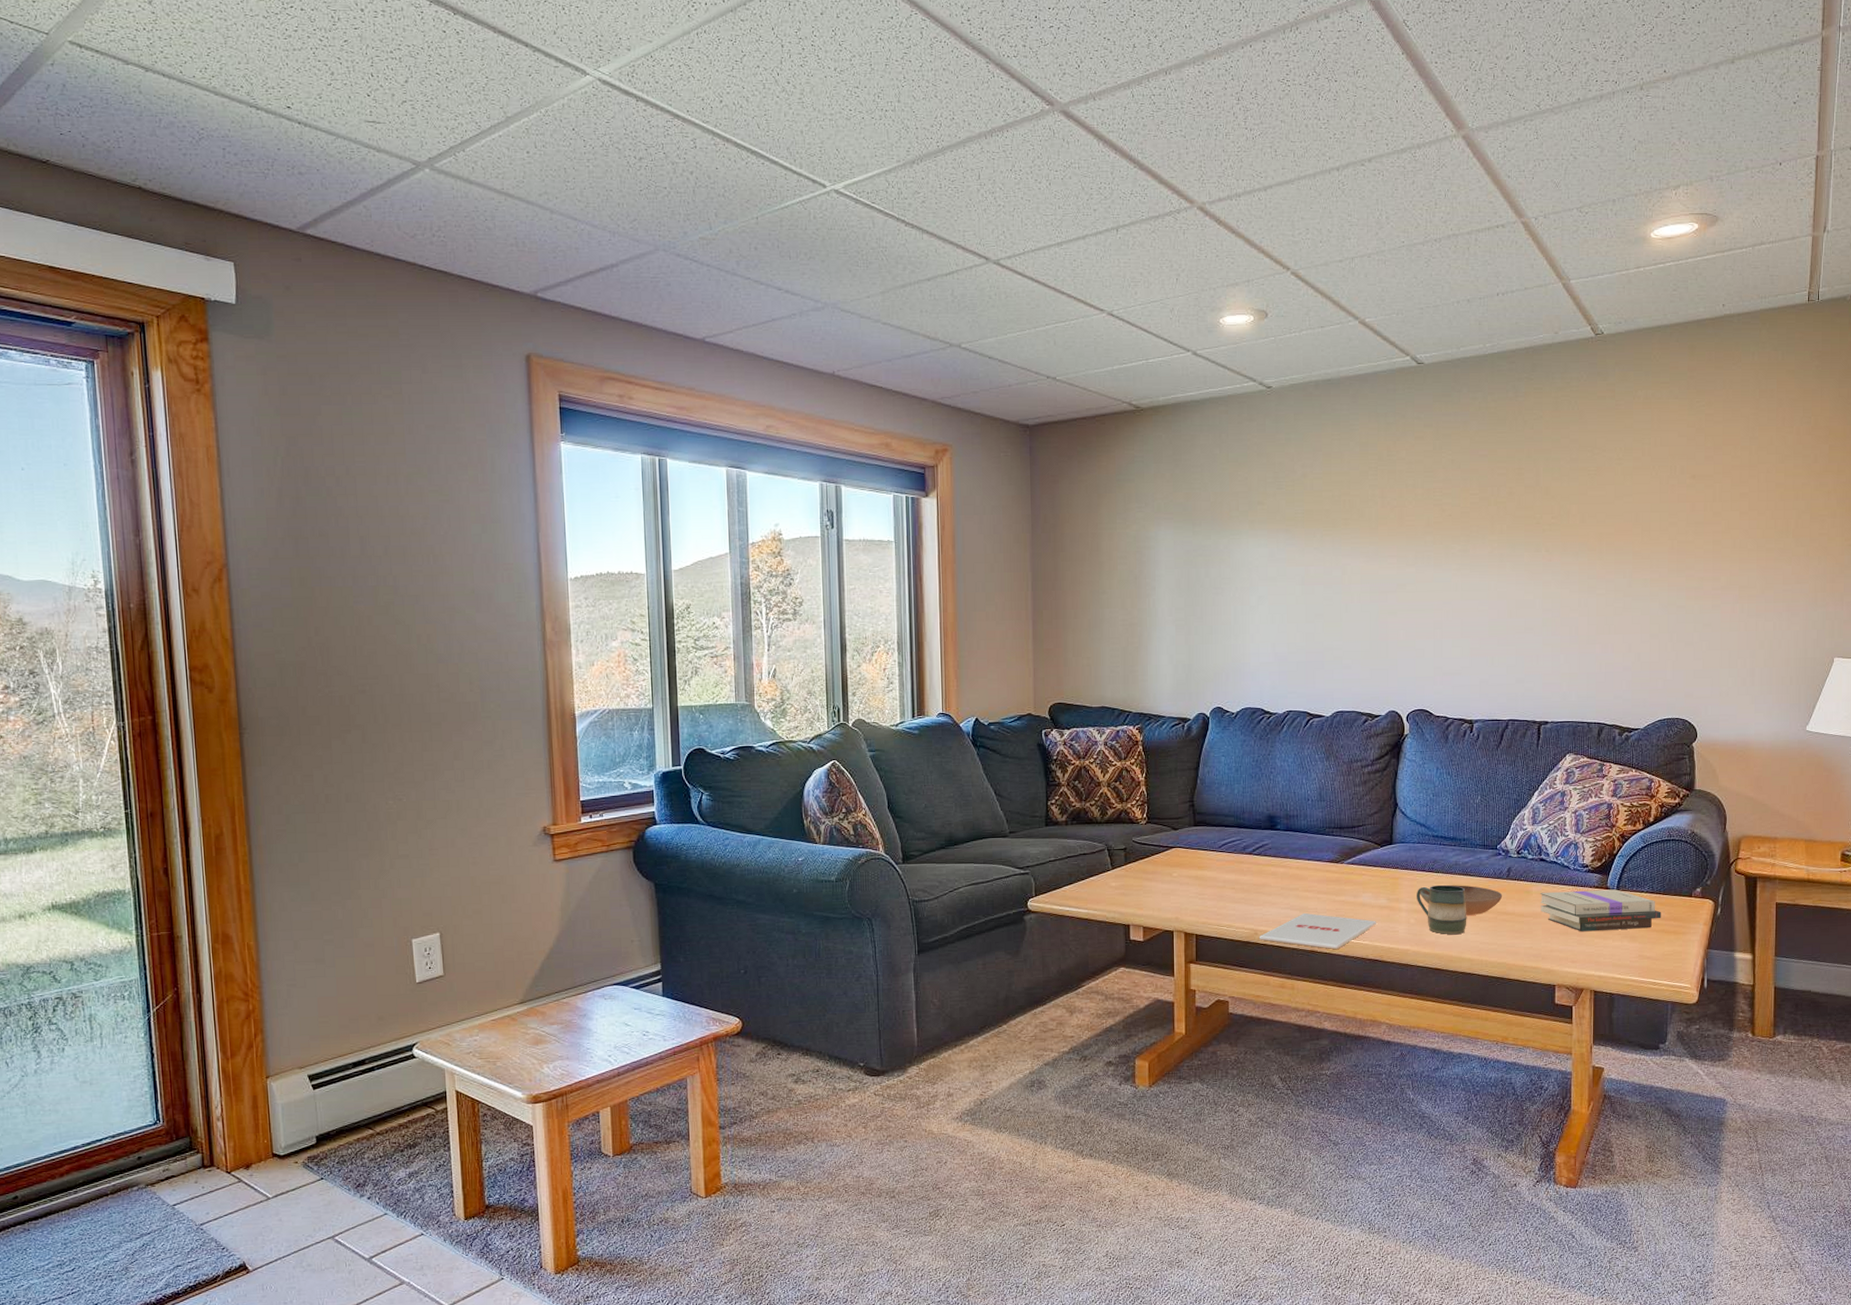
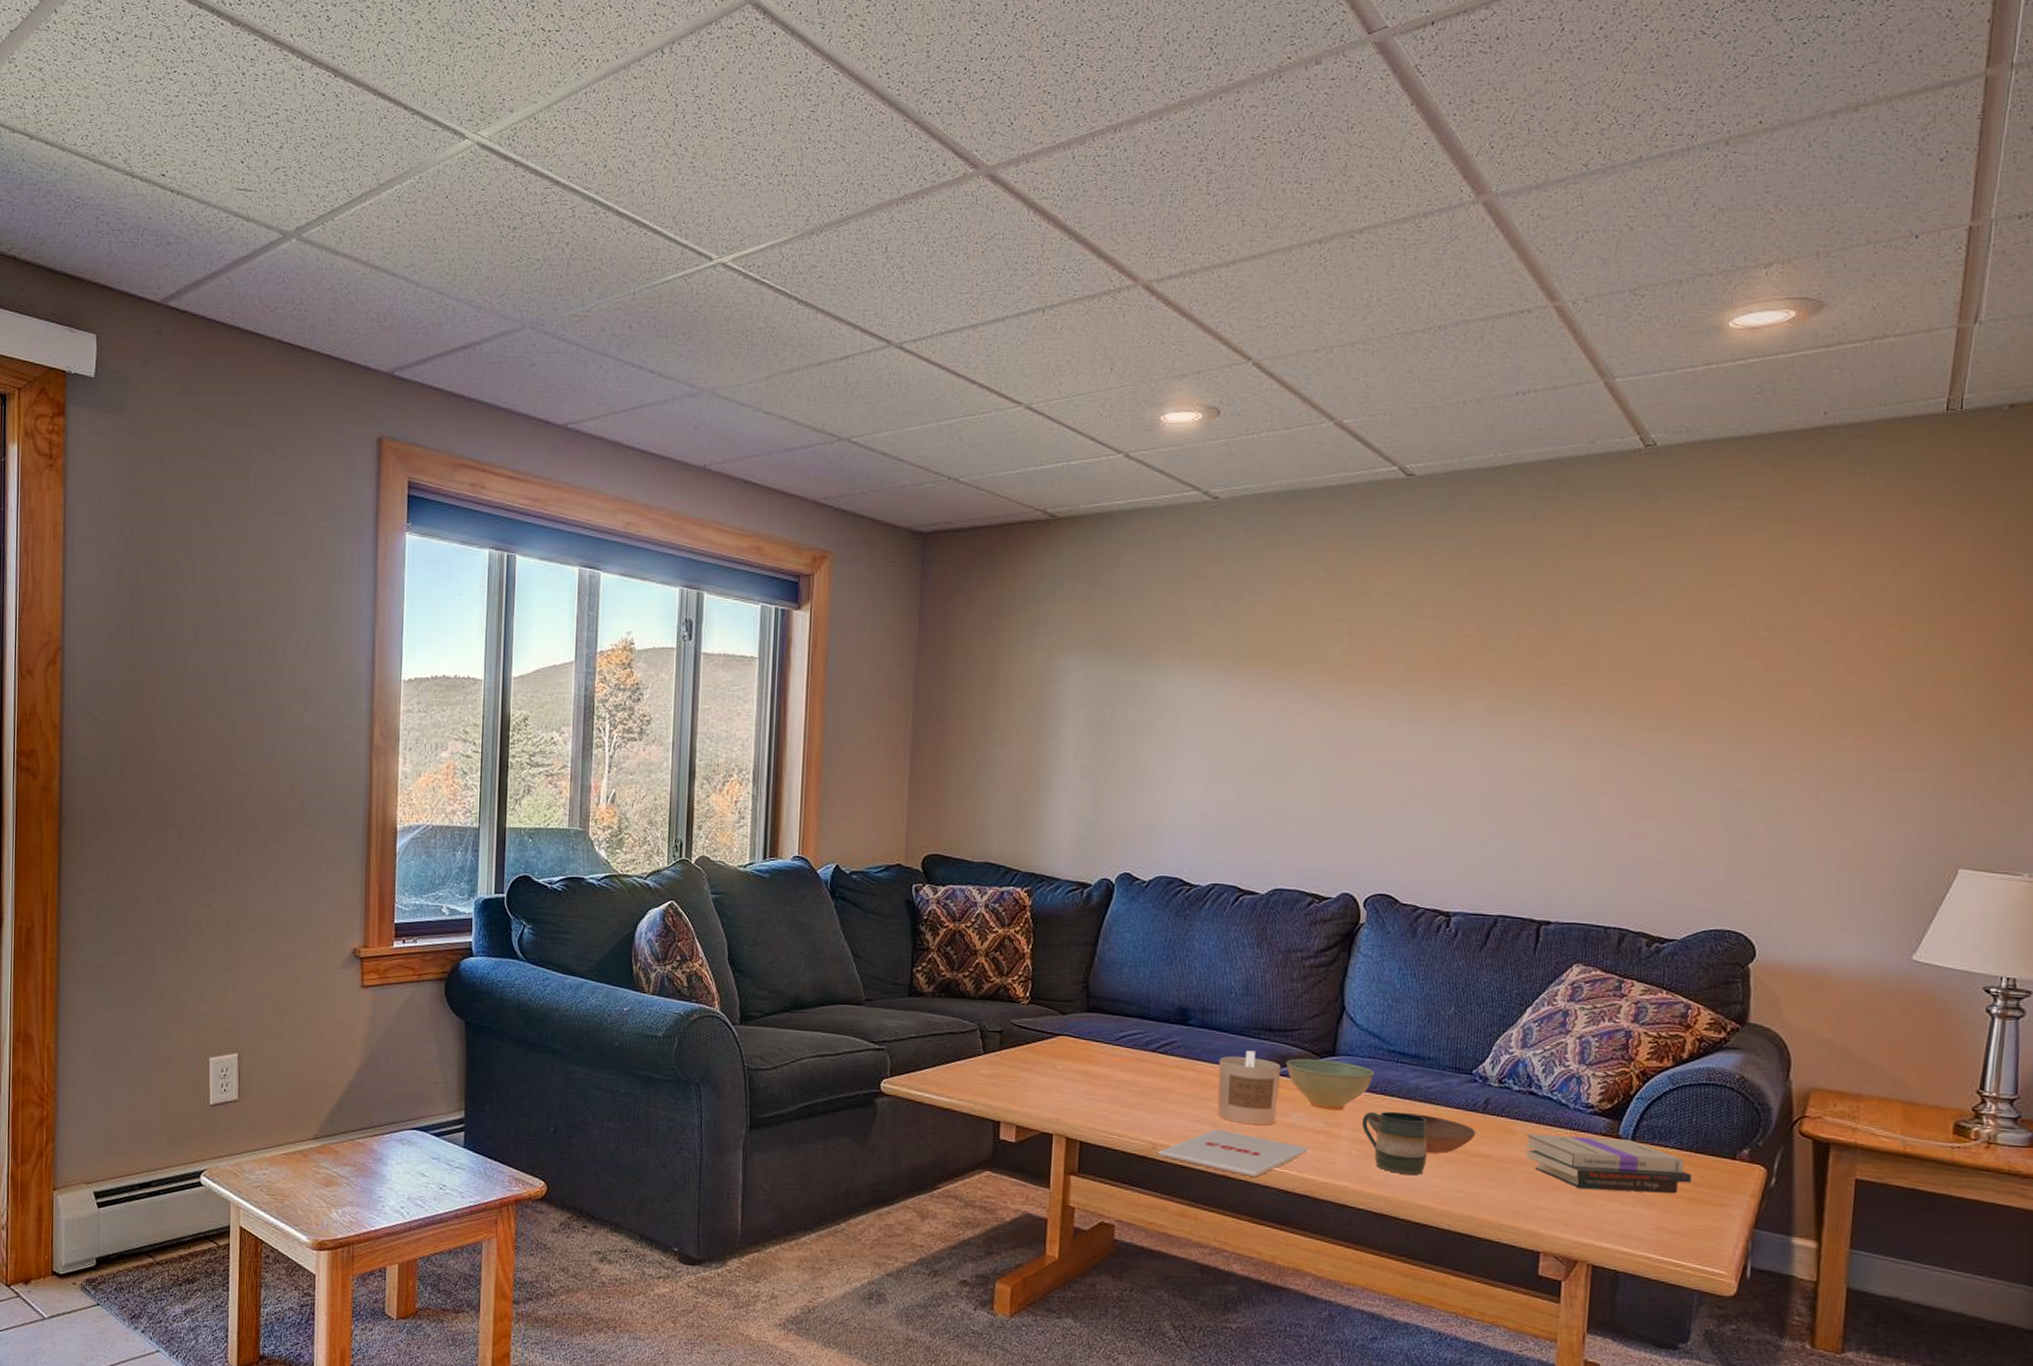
candle: none [1302,846,1351,907] -> present [1217,1051,1281,1126]
bowl: none [1354,848,1423,889] -> present [1285,1058,1375,1111]

